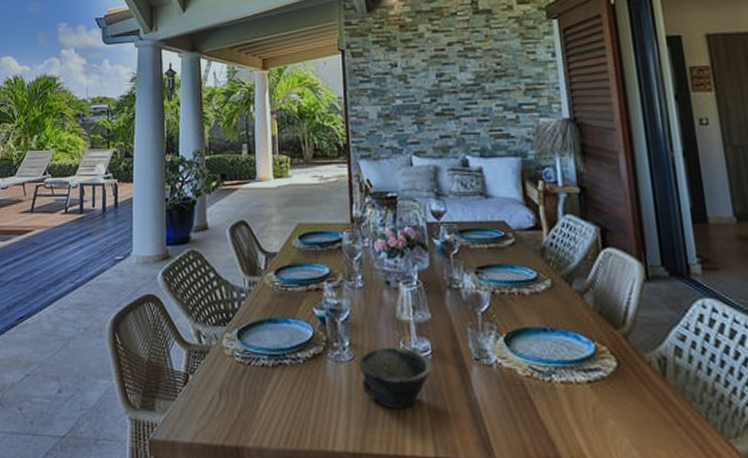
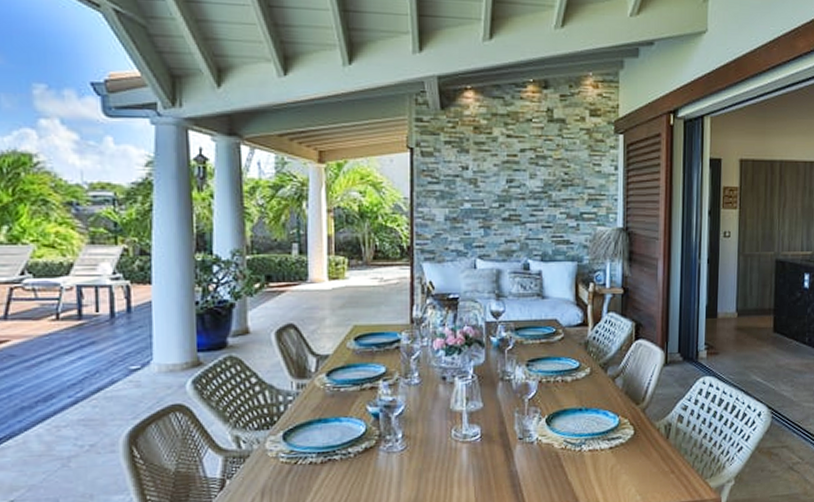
bowl: present [359,347,433,409] -> none [411,434,480,488]

